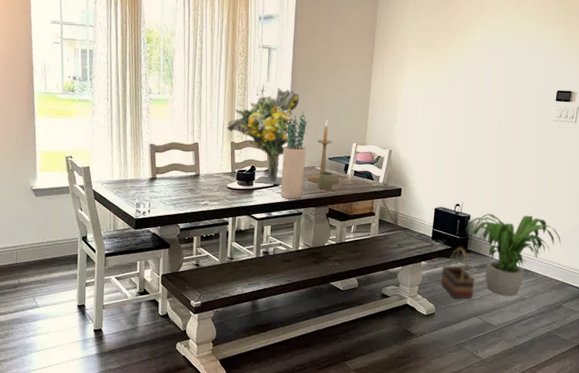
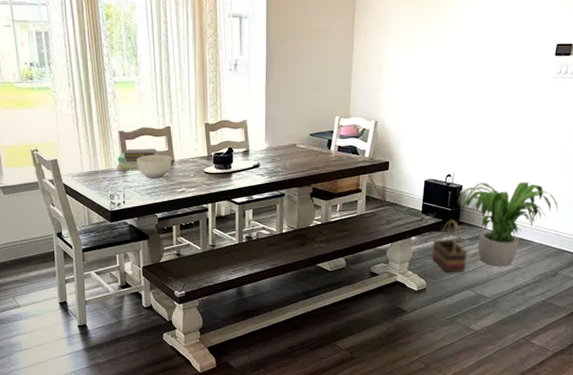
books: none [145,162,185,182] -> present [116,149,158,171]
bowl: none [164,167,198,190] -> present [136,154,172,178]
bouquet: present [227,87,300,185] -> none [199,60,276,166]
vase: present [280,111,307,199] -> none [260,85,286,181]
candlestick: present [307,119,337,183] -> none [289,92,320,162]
mug: present [318,172,339,190] -> none [300,149,322,168]

